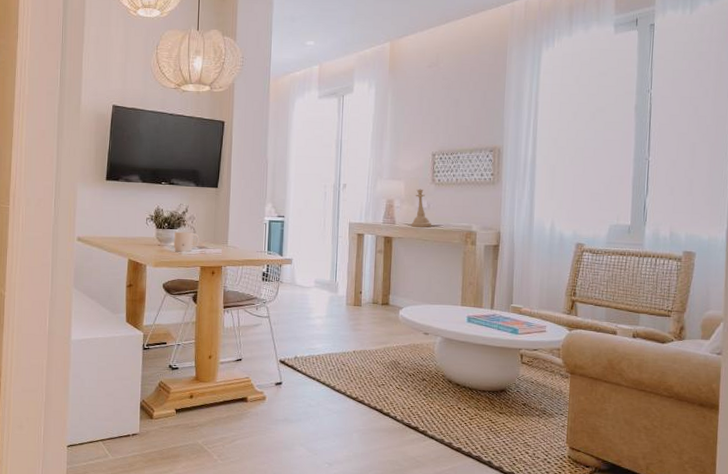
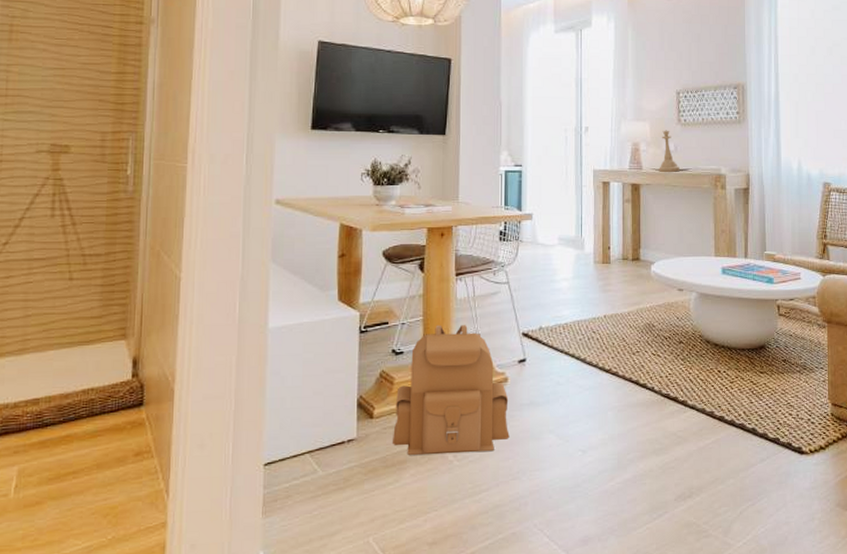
backpack: none [168,348,266,456] -> present [393,324,510,456]
mug: present [173,231,199,252] -> none [394,188,425,212]

